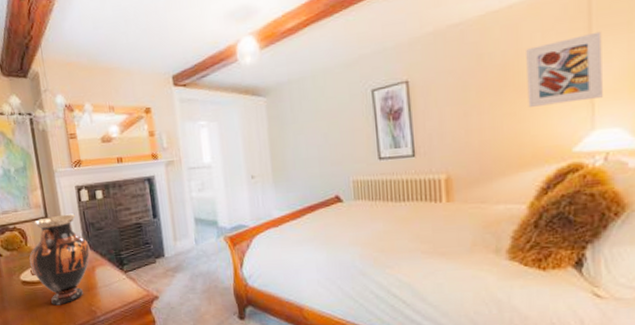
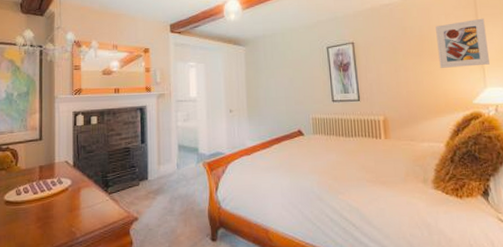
vase: present [29,213,90,306] -> none [16,137,78,226]

